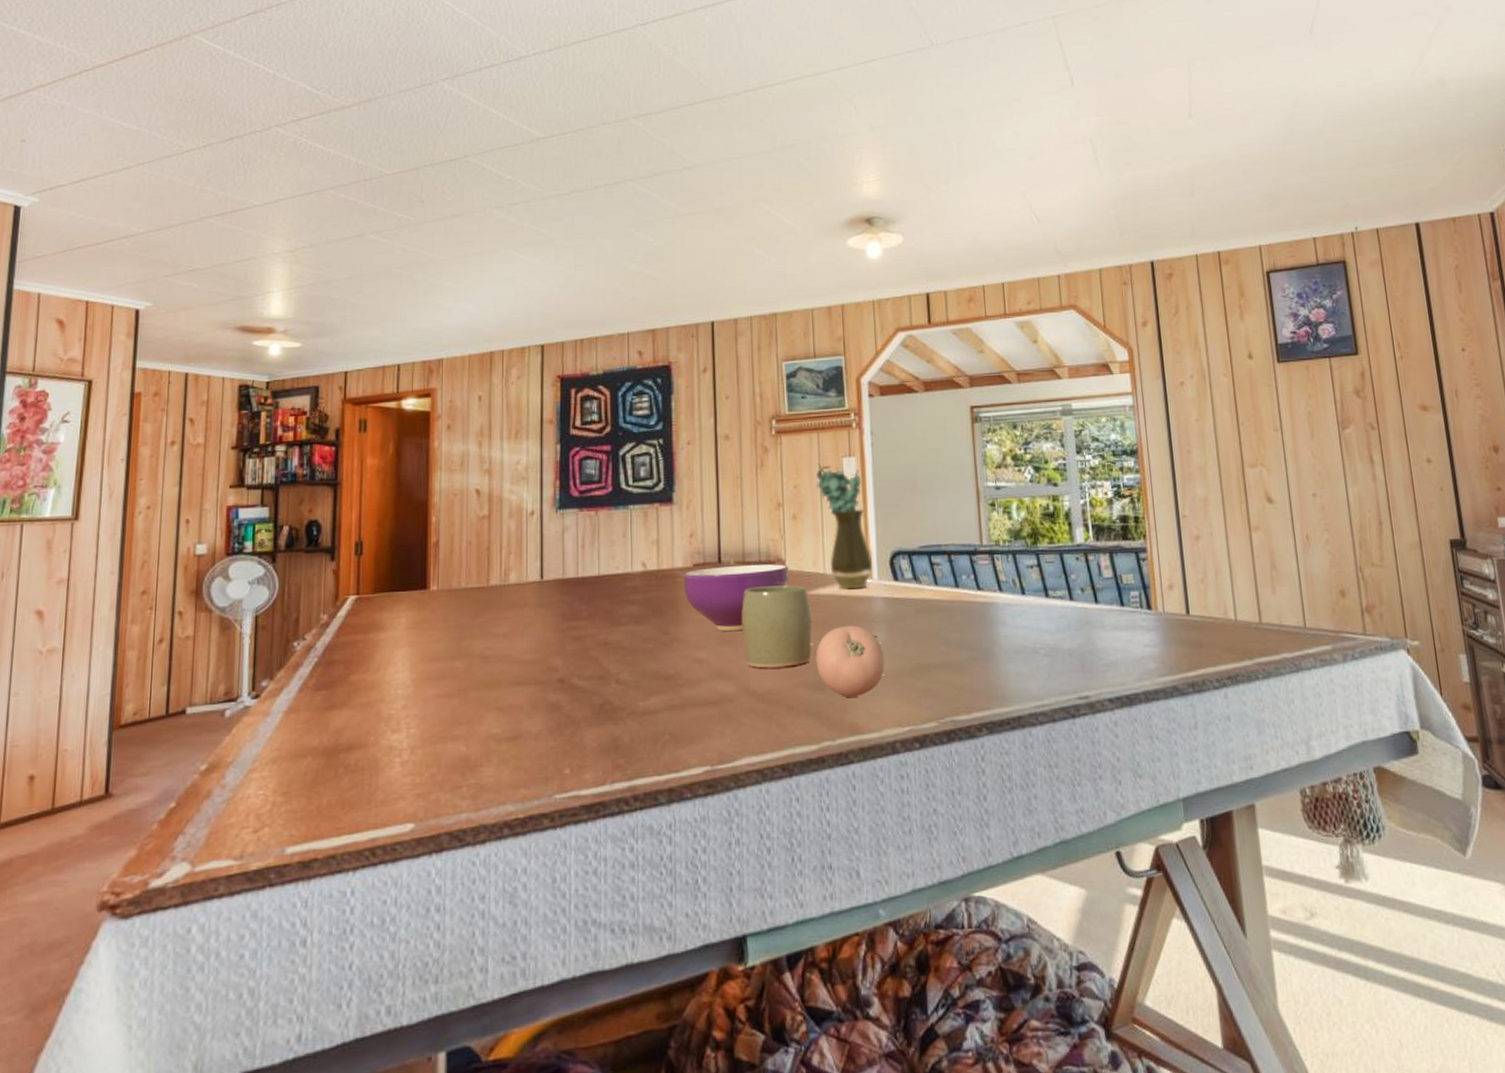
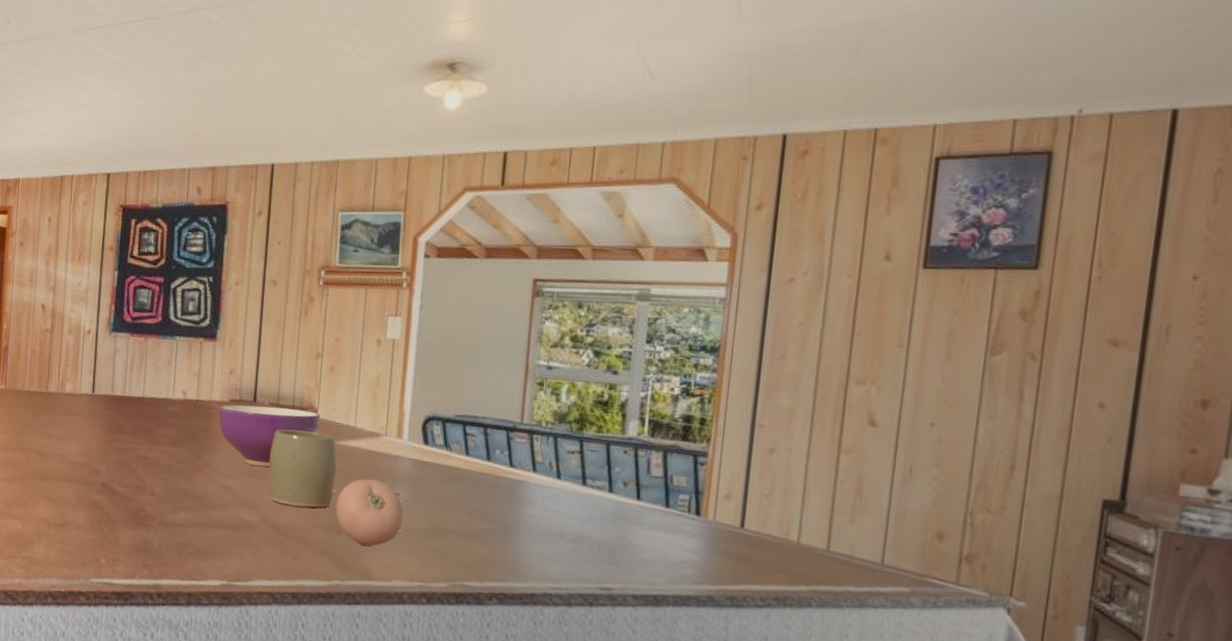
vase: present [816,463,873,590] -> none [357,318,405,447]

